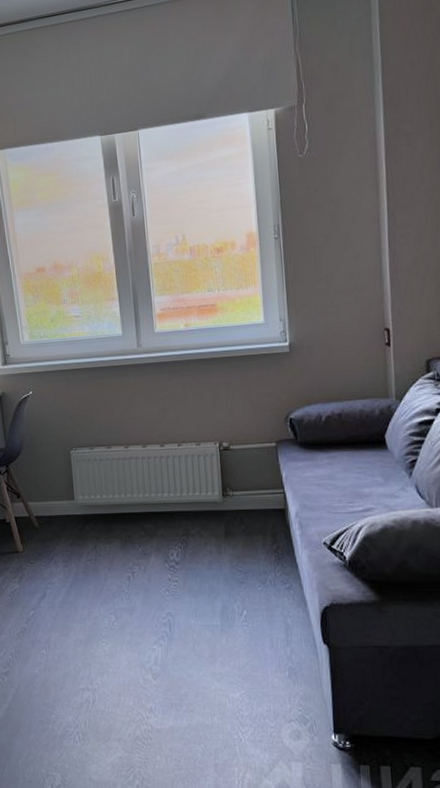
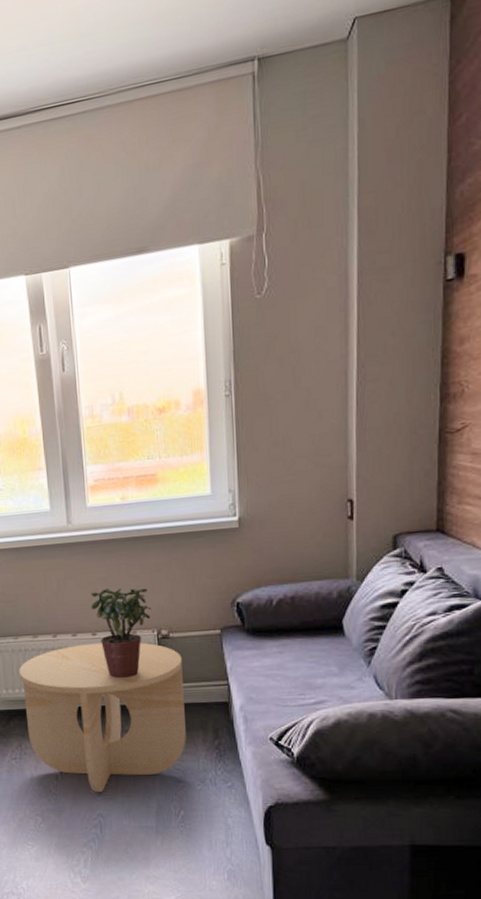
side table: none [93,453,247,593] -> present [18,642,186,793]
potted plant: none [159,404,213,487] -> present [91,587,151,679]

